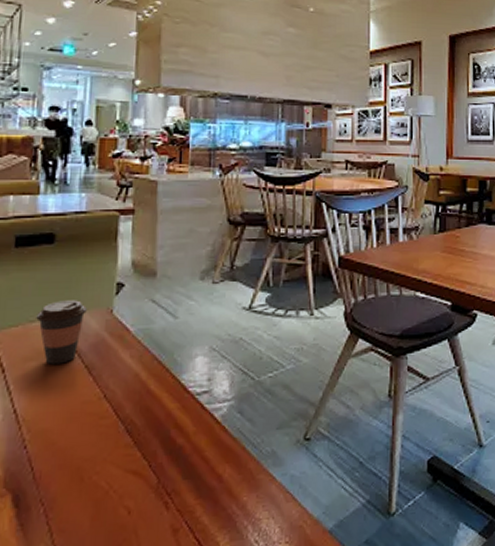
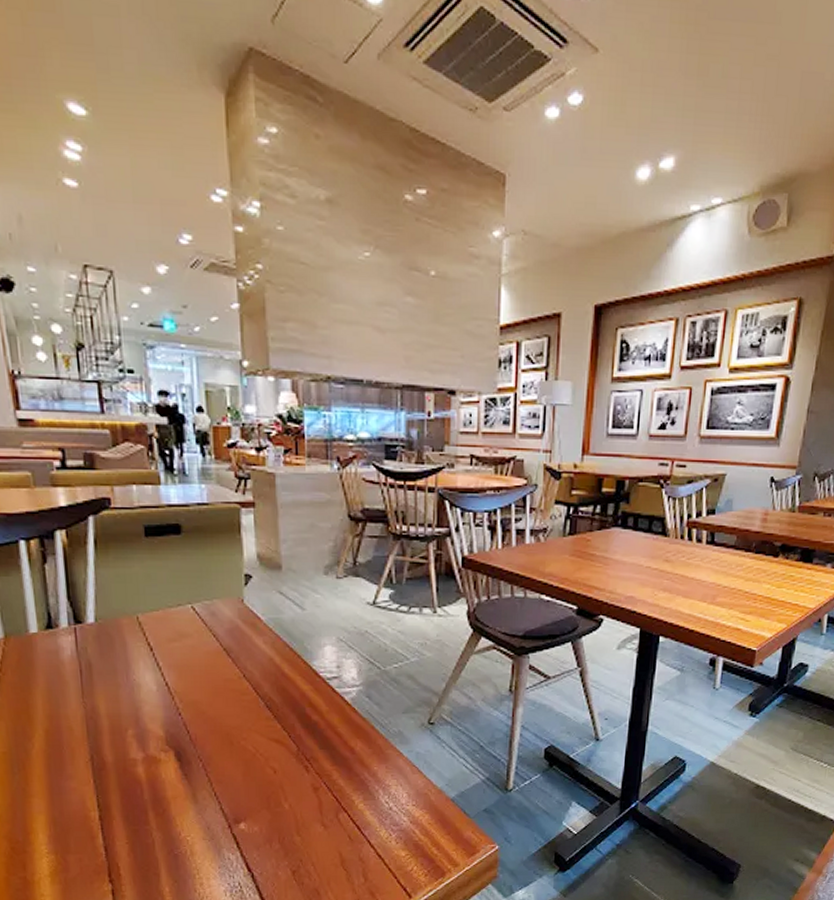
coffee cup: present [36,300,87,365] -> none [174,589,219,646]

